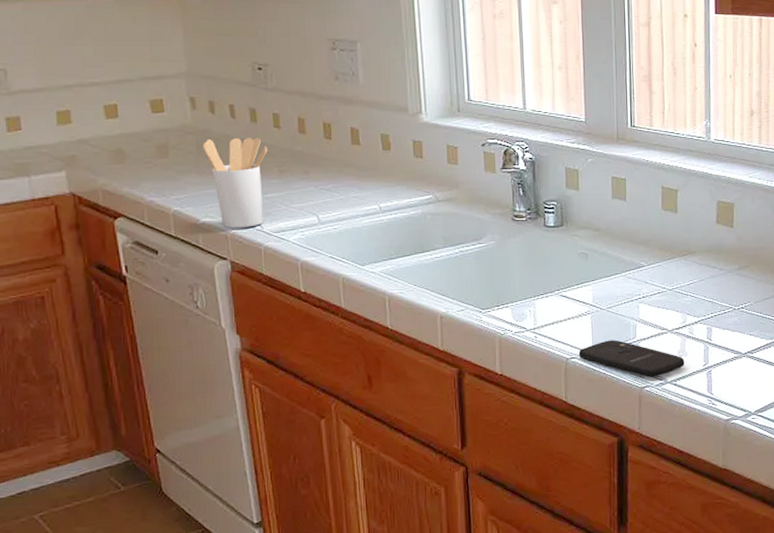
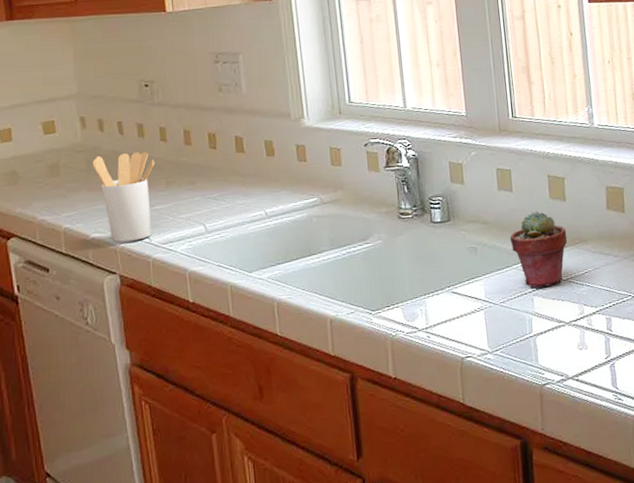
smartphone: present [578,340,685,378] -> none [473,335,586,374]
potted succulent: none [620,222,676,295] -> present [510,211,567,288]

